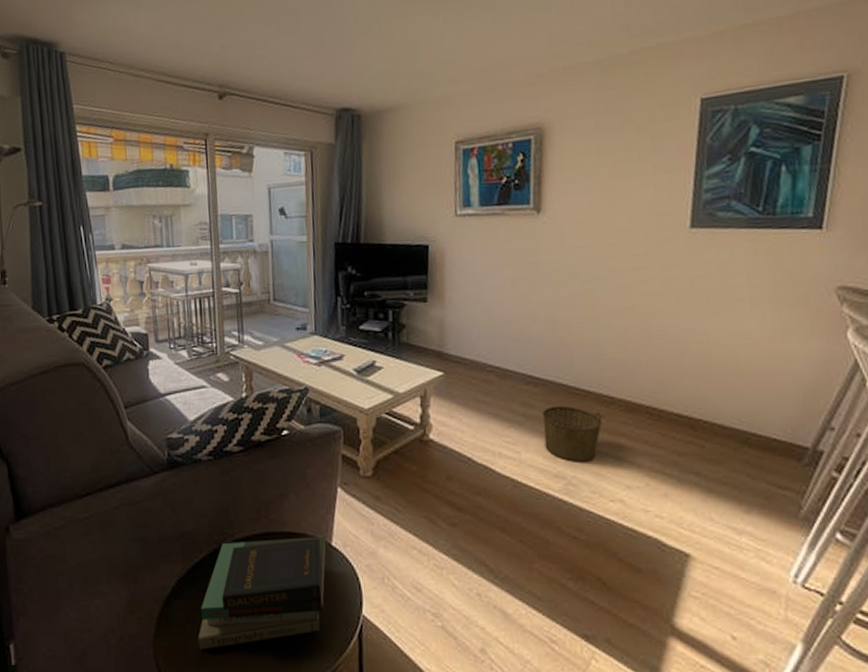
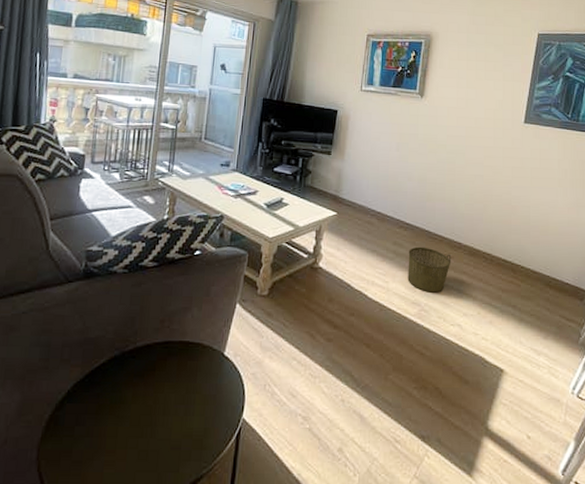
books: present [198,537,326,650] -> none [84,346,220,452]

